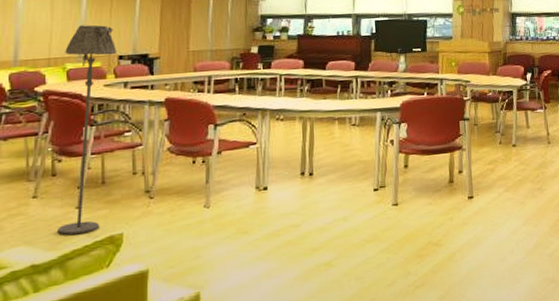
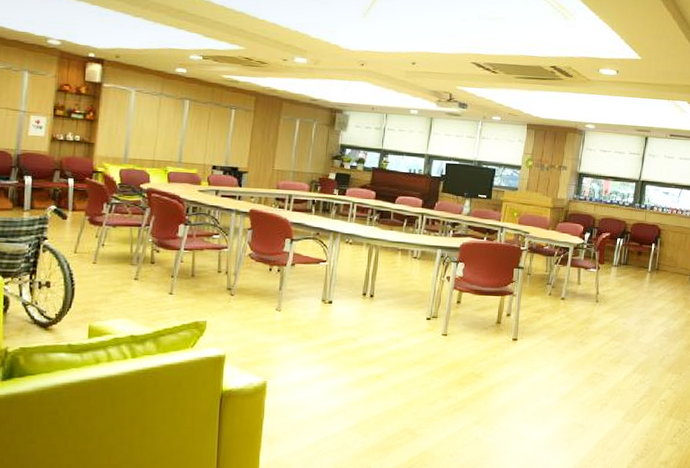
floor lamp: present [58,25,116,236] -> none [153,134,211,317]

